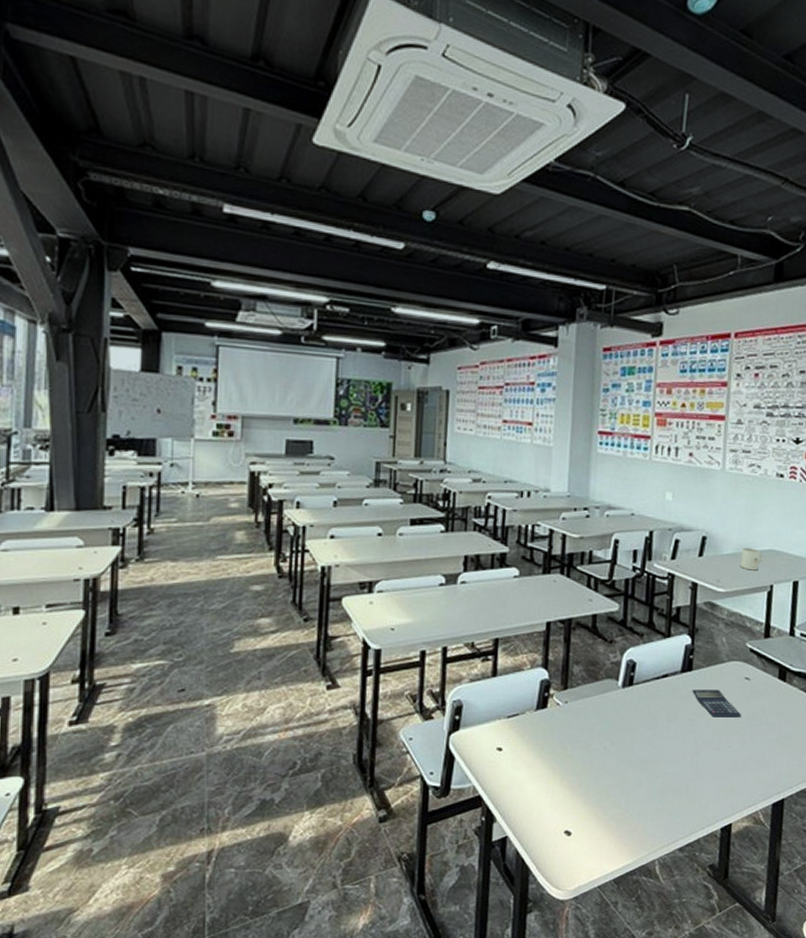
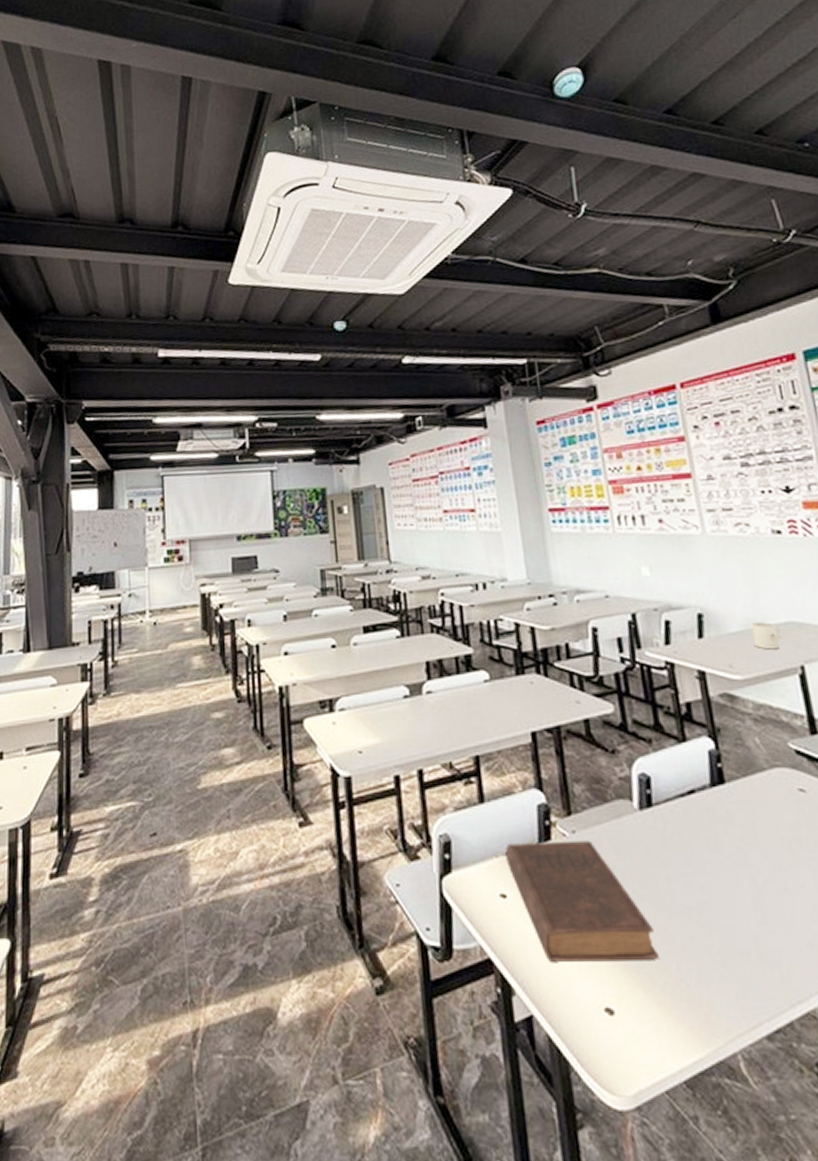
book: none [507,709,614,798] -> present [505,840,659,962]
calculator: present [692,689,742,718] -> none [731,807,808,845]

